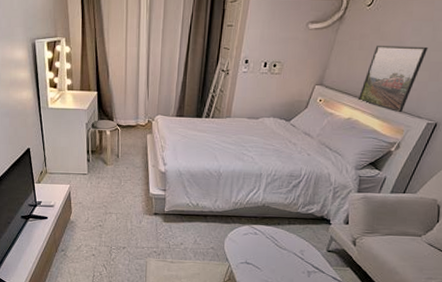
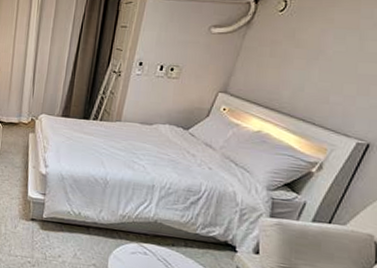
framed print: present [357,46,428,113] -> none [269,54,355,129]

